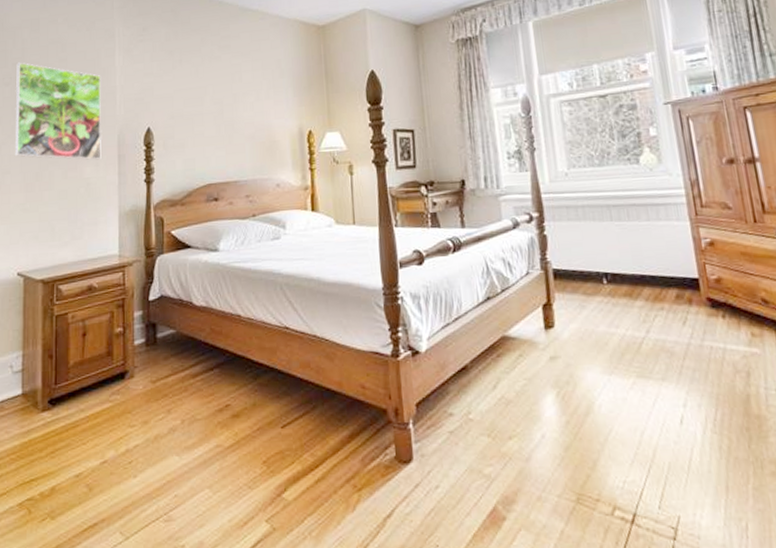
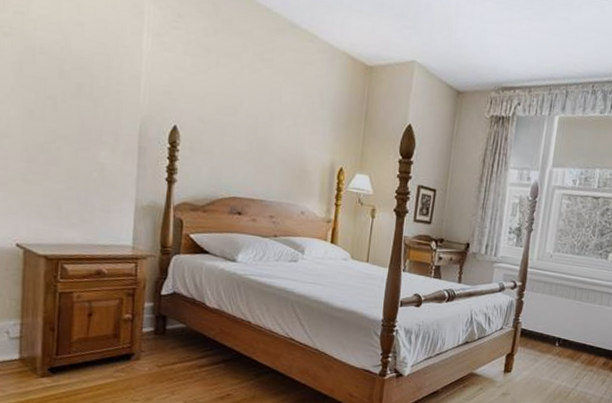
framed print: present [14,62,102,160] -> none [14,11,124,147]

